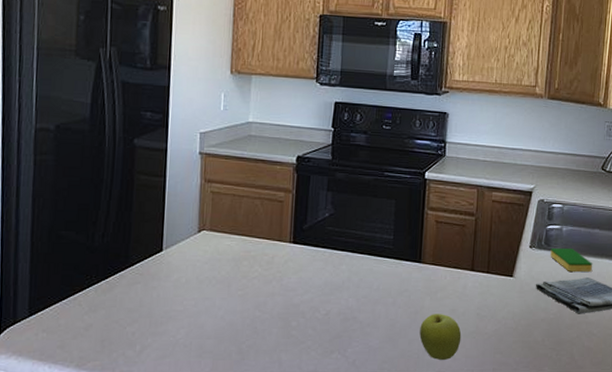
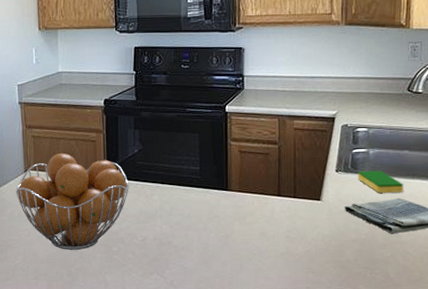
fruit basket: none [185,212,316,324] -> present [16,152,129,250]
fruit: present [419,314,462,360] -> none [232,237,273,279]

